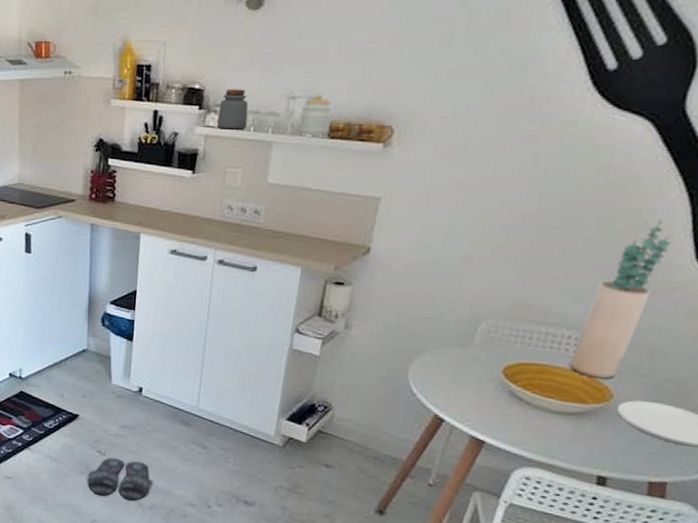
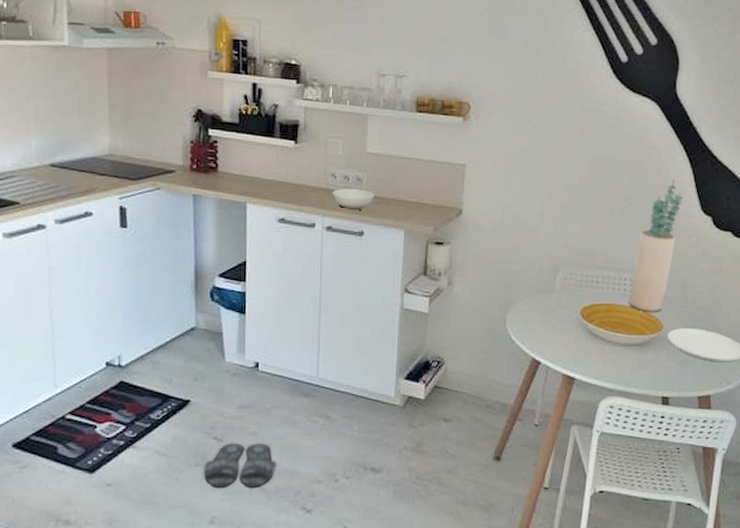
jar: present [217,89,248,130] -> none [315,65,343,103]
bowl: none [226,221,273,245] -> present [332,188,376,211]
jar: present [298,93,333,136] -> none [390,72,418,110]

